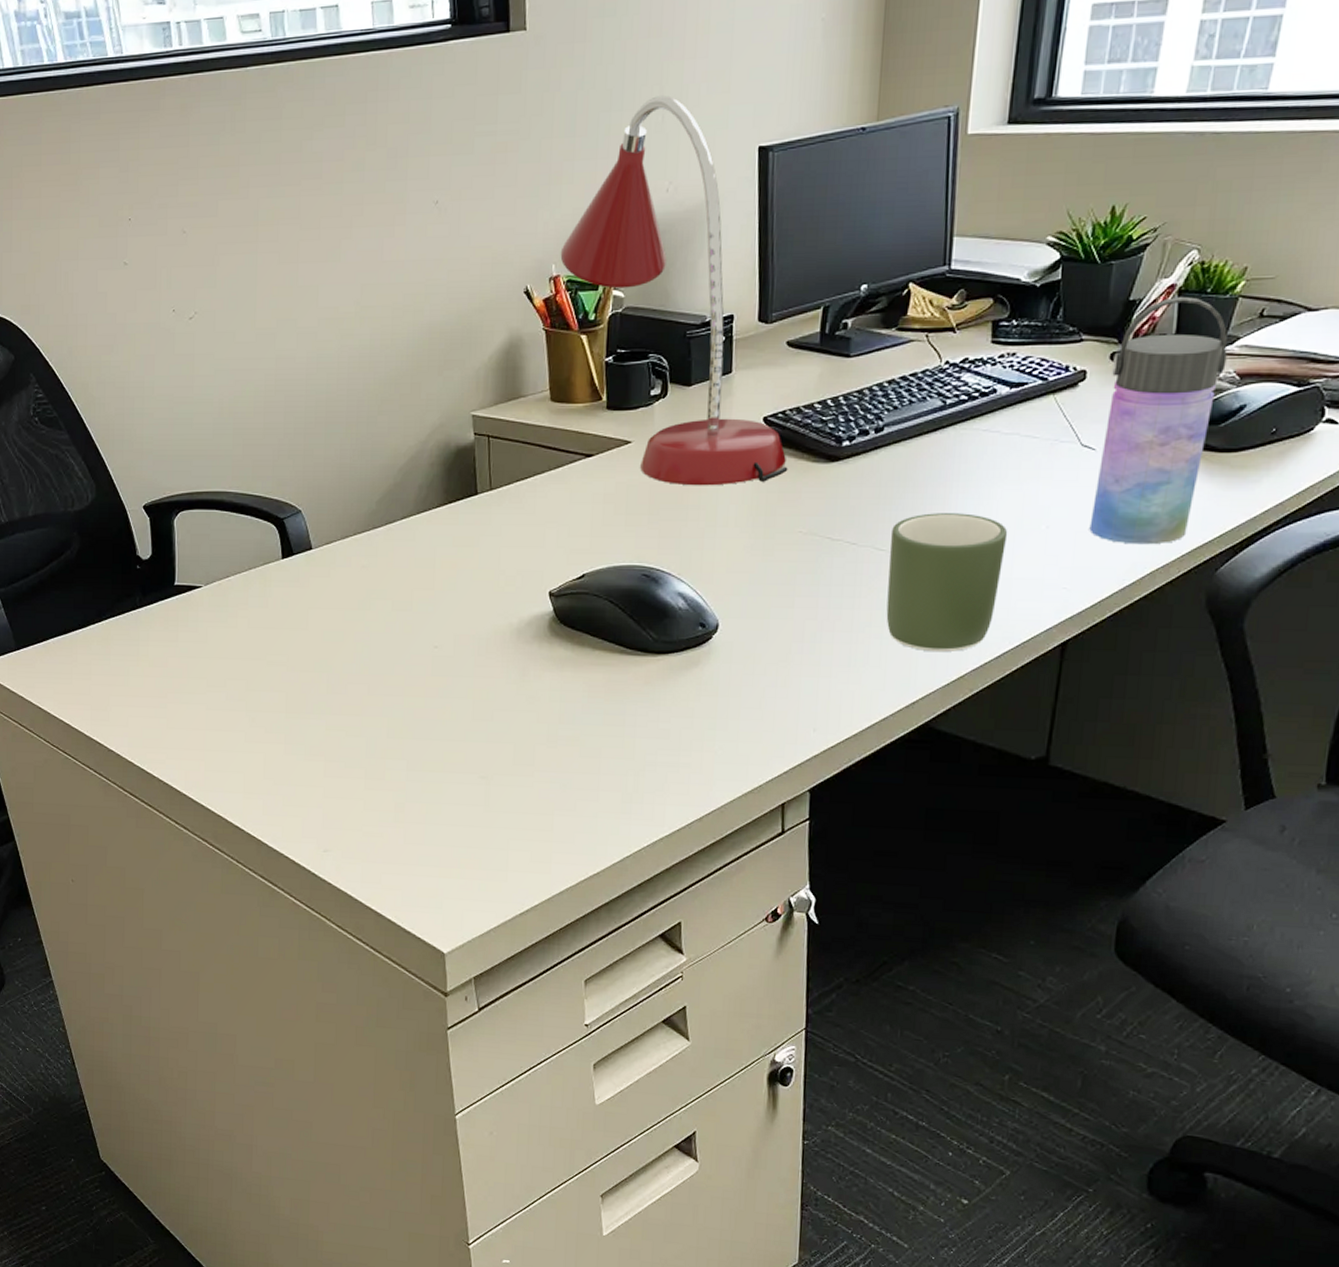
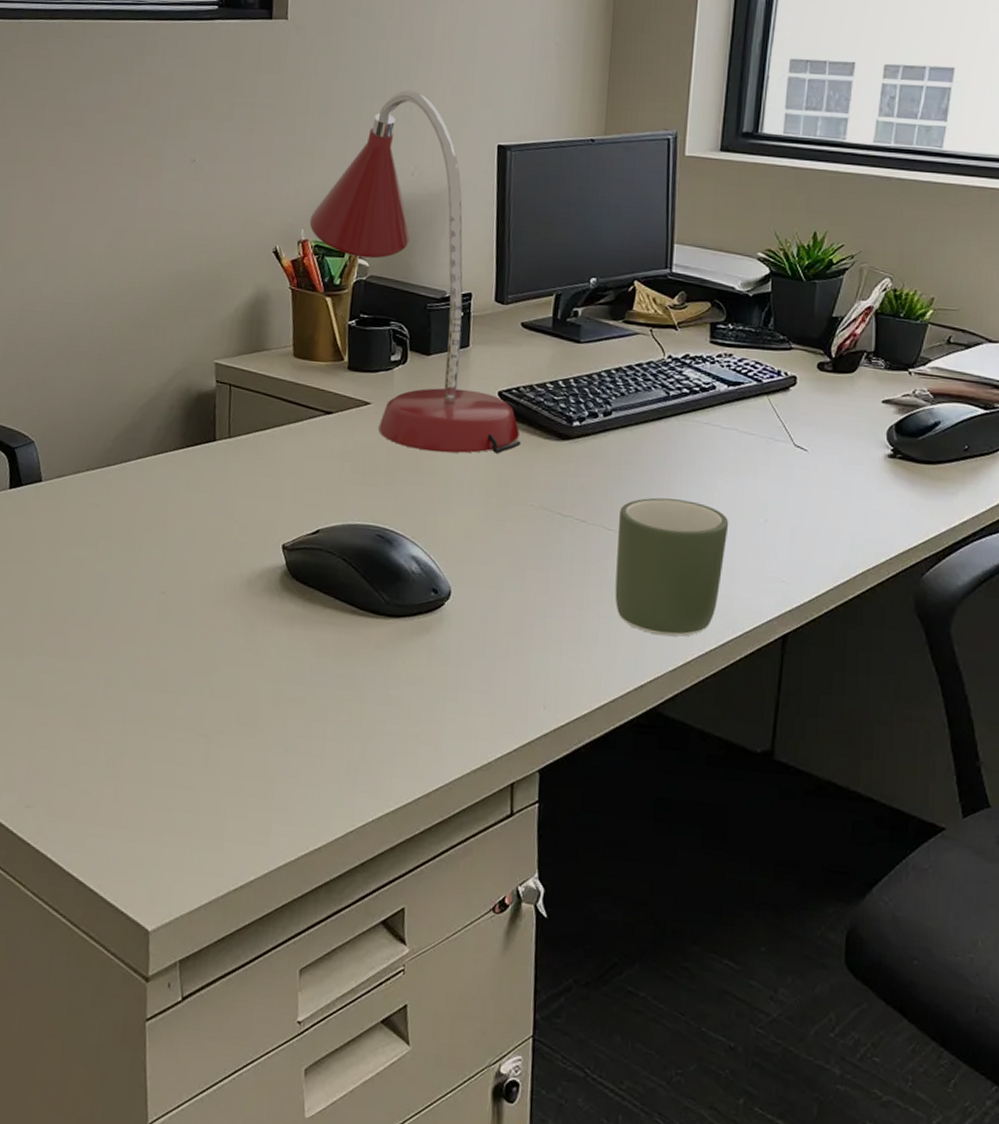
water bottle: present [1089,296,1228,545] -> none [804,317,921,546]

